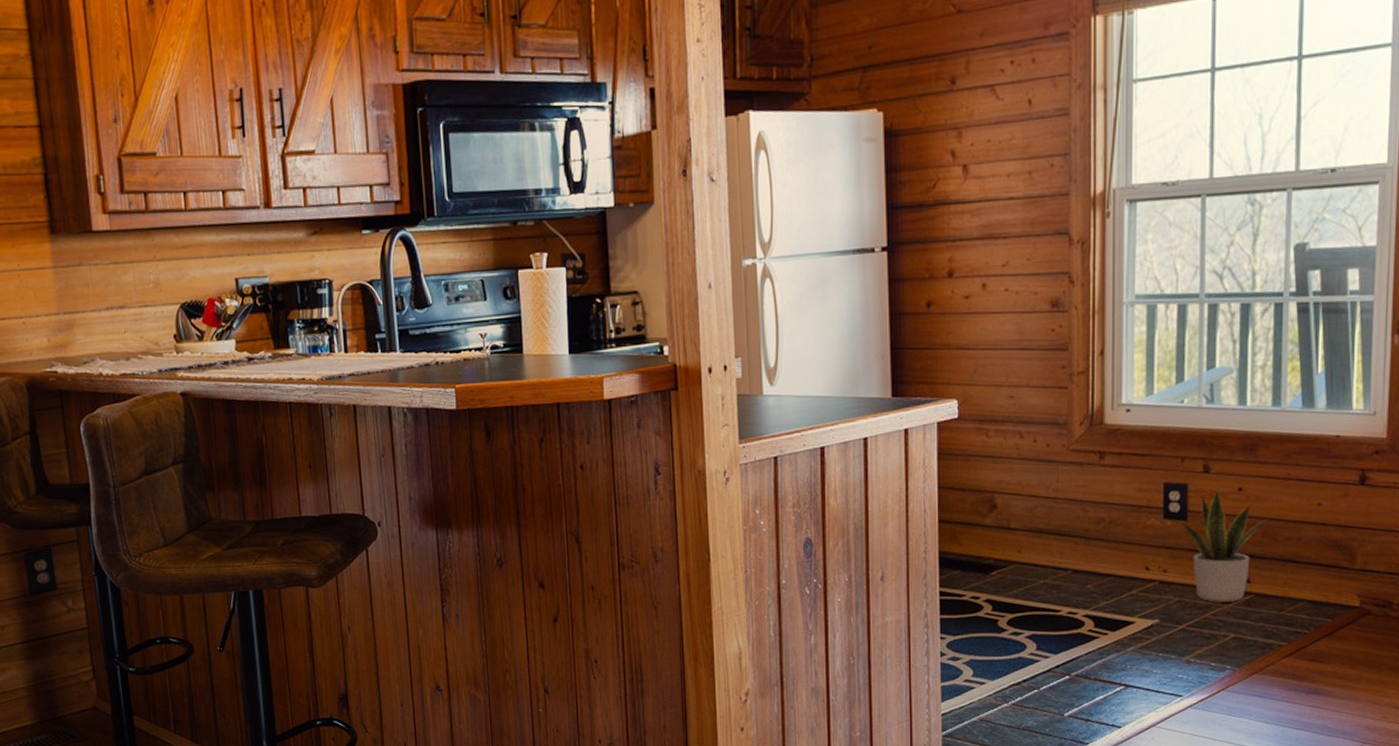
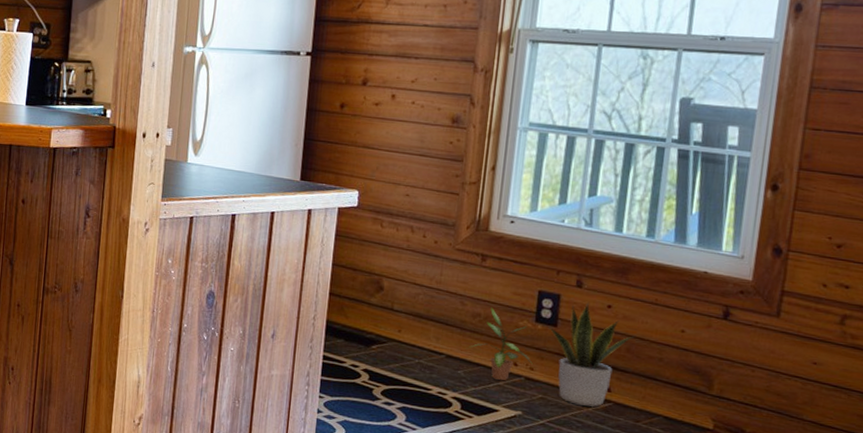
potted plant: none [1093,509,1165,588] -> present [466,307,533,380]

